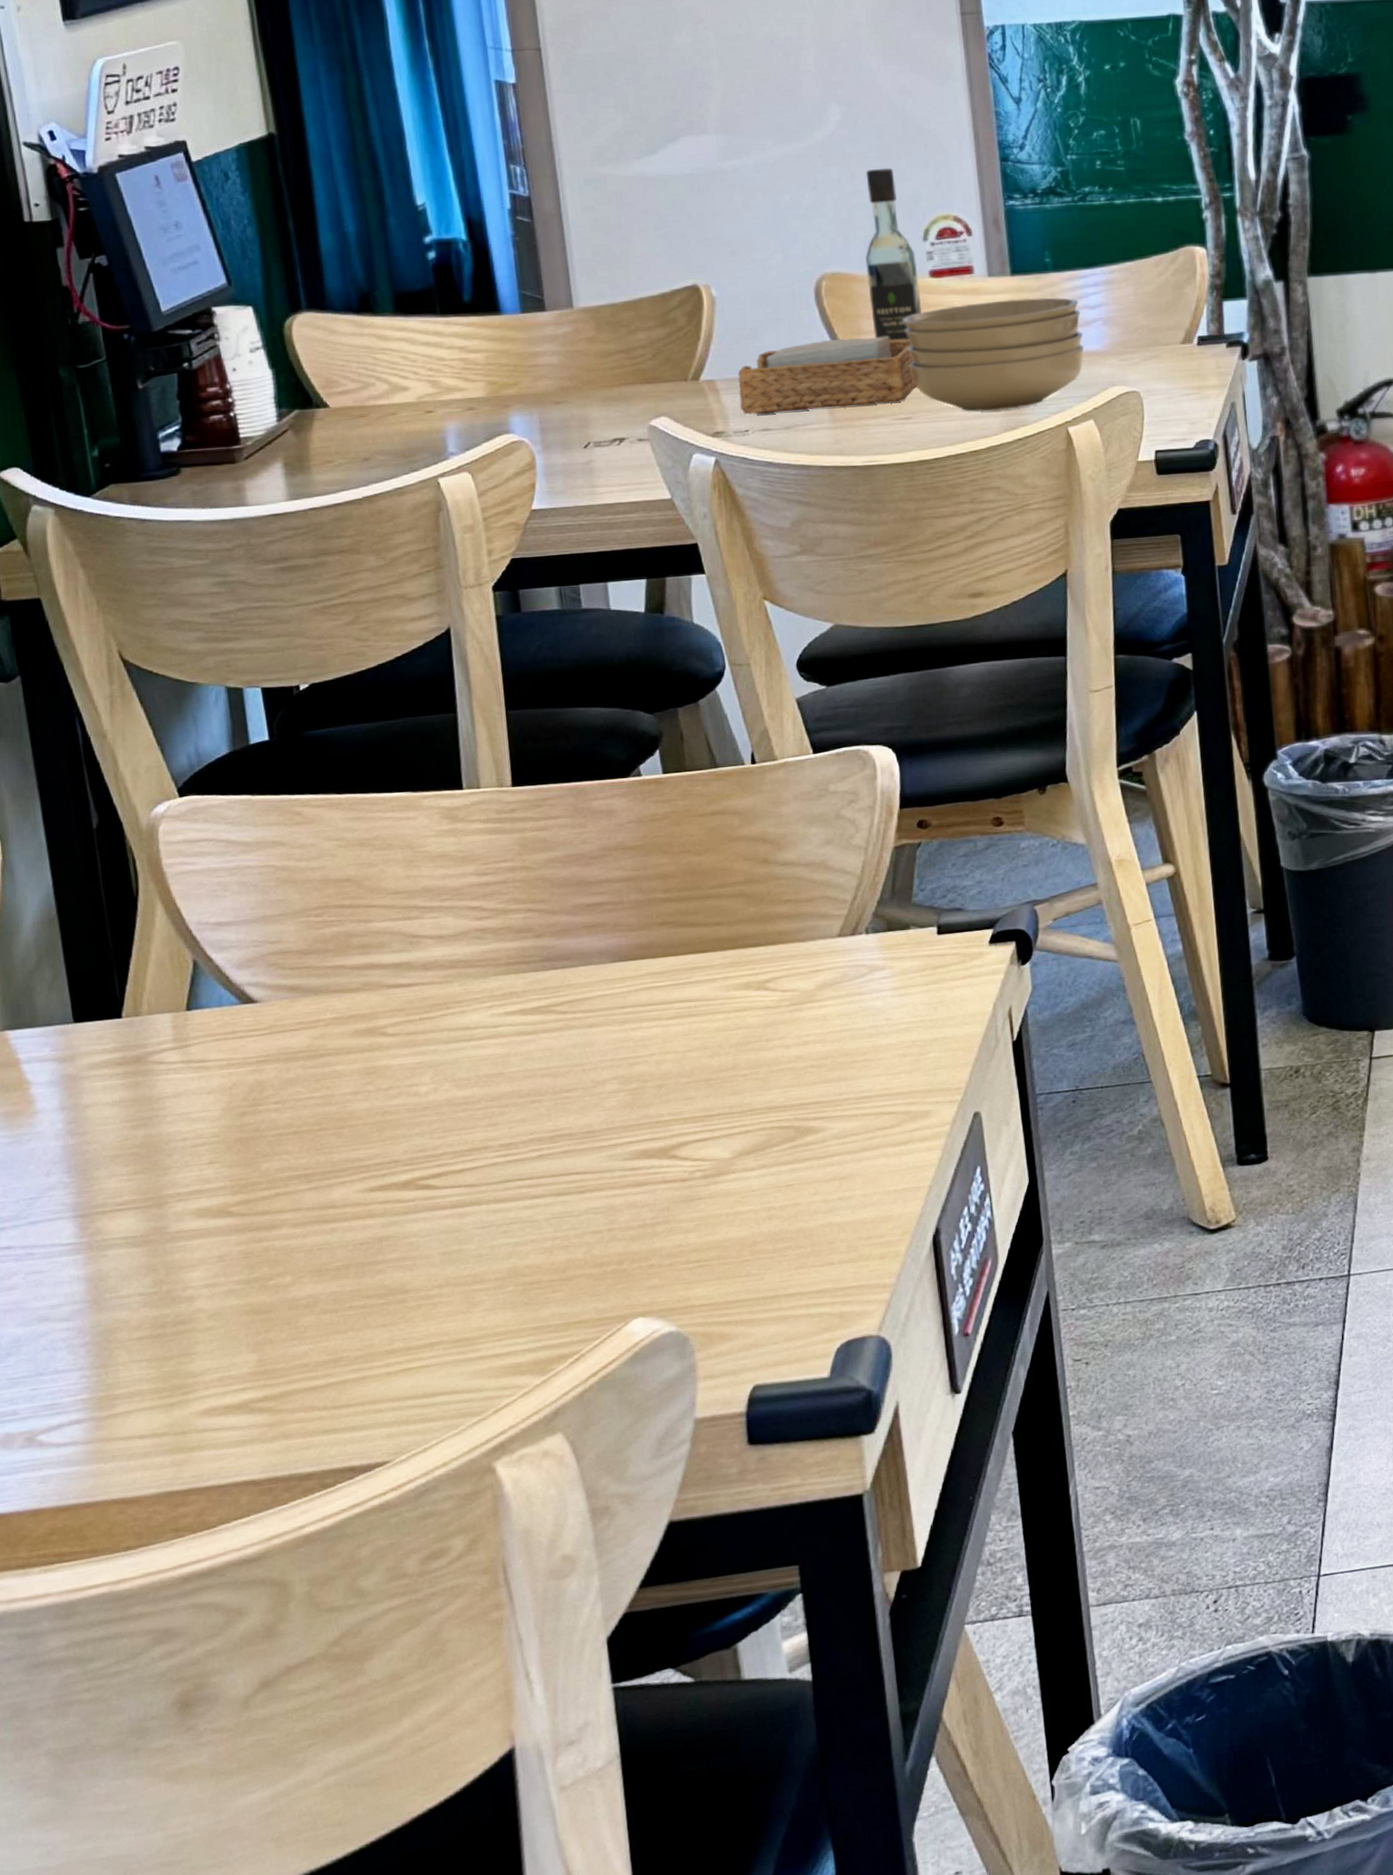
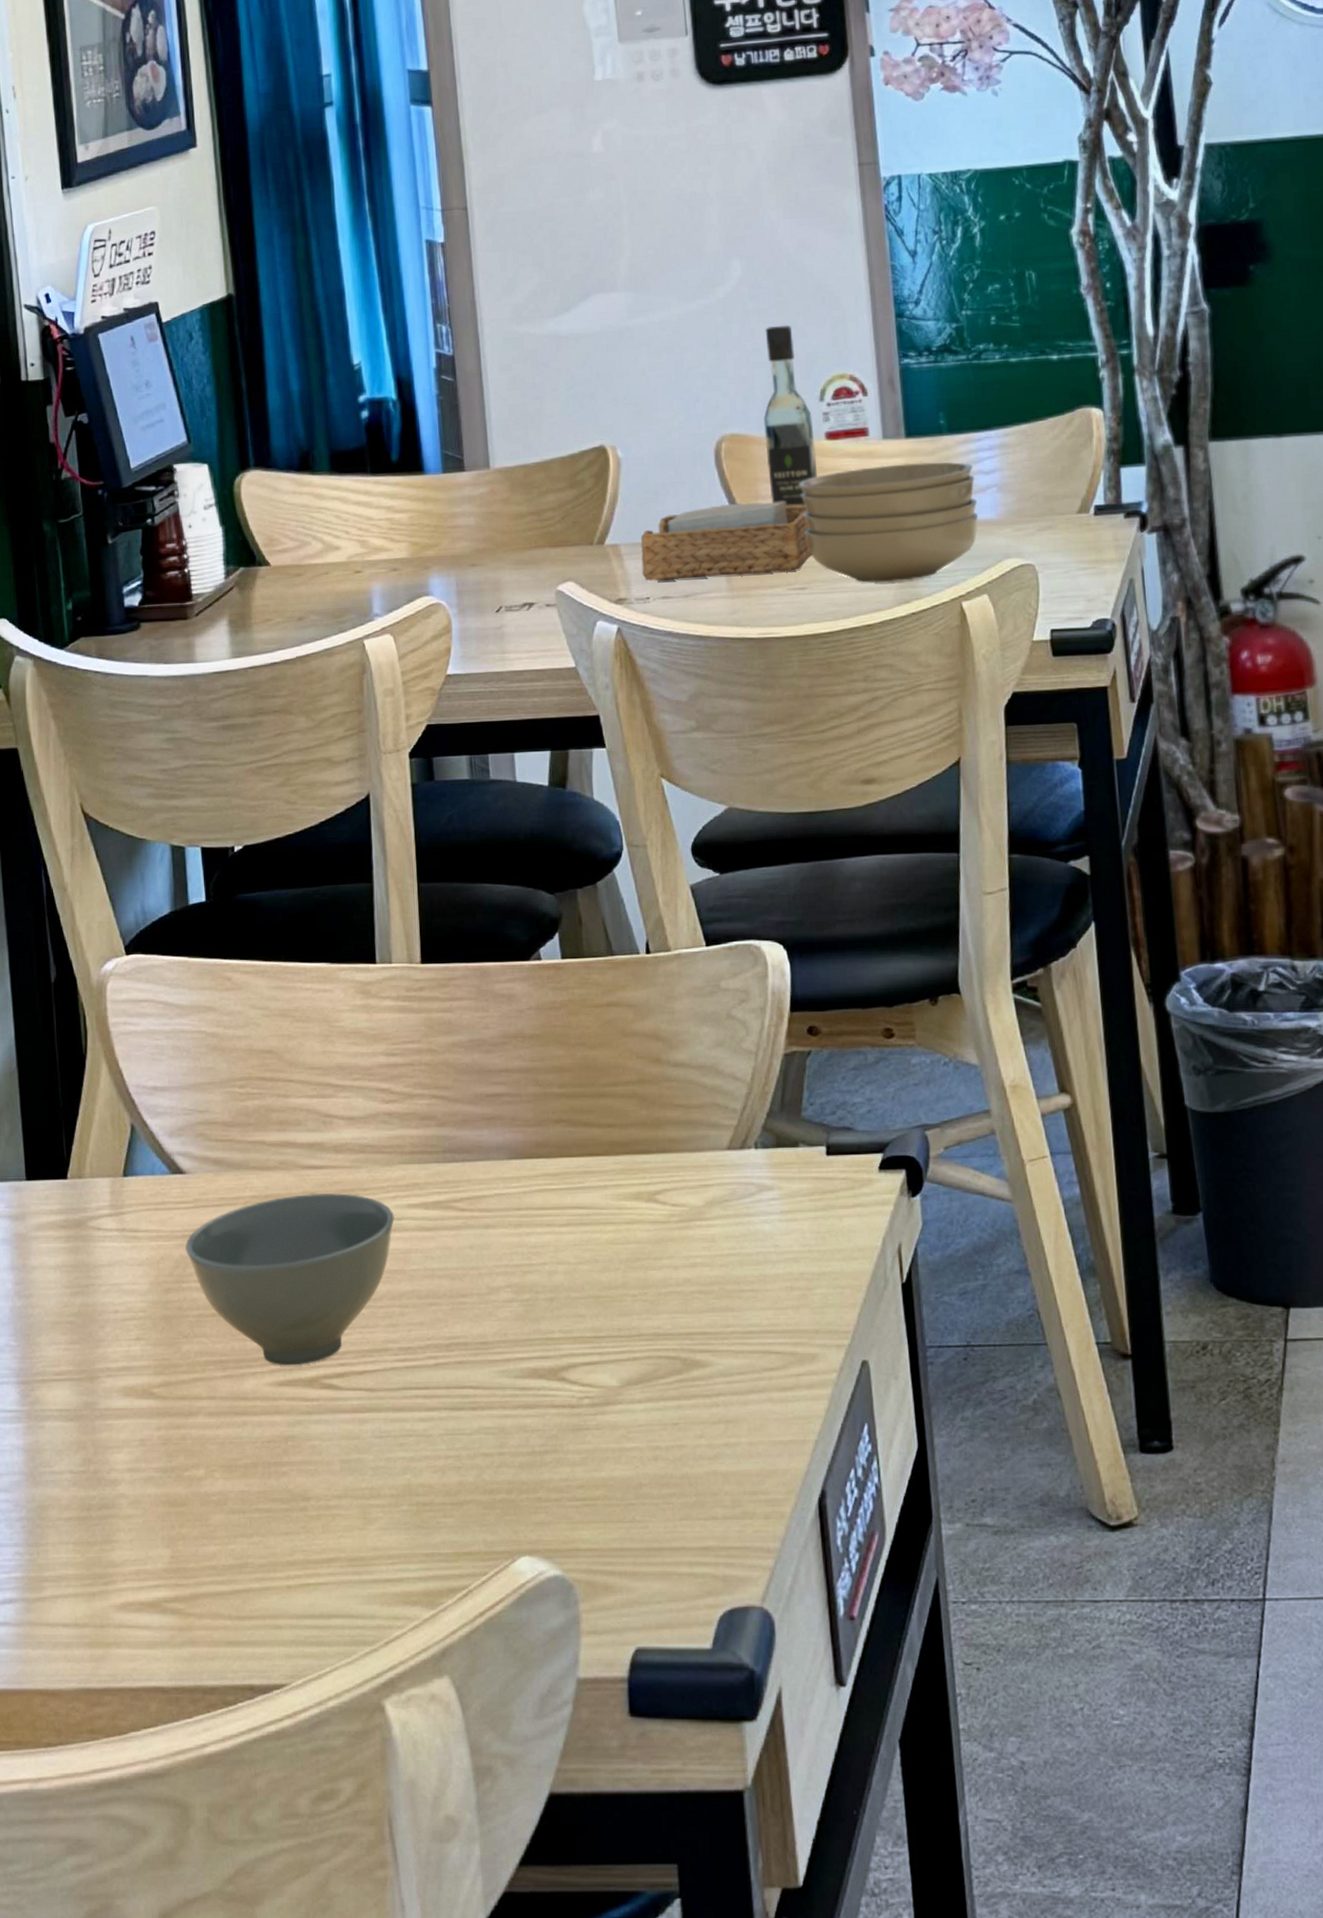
bowl: none [260,1007,491,1173] -> present [185,1193,395,1366]

